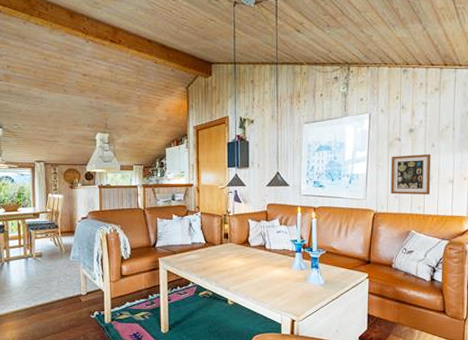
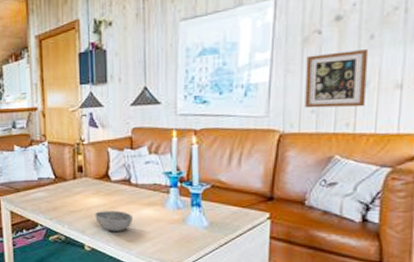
bowl: none [237,271,267,288] -> present [95,211,132,231]

